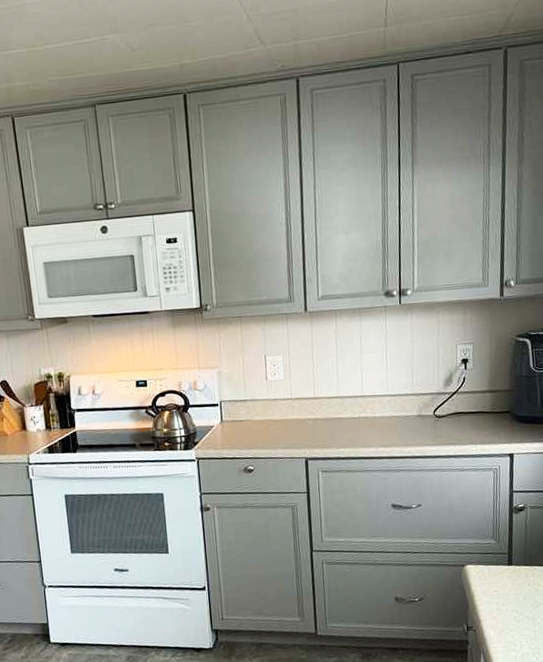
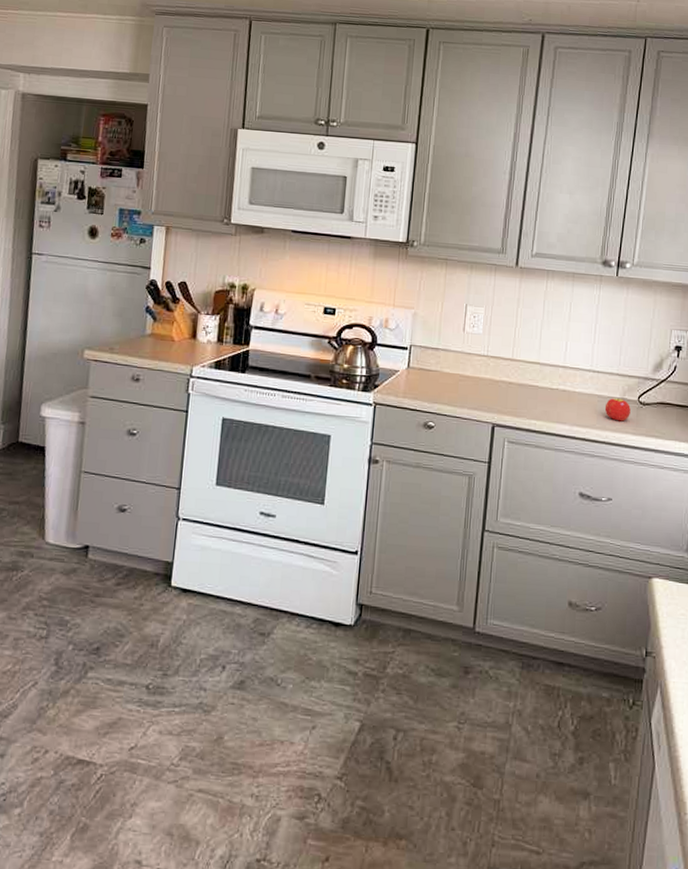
fruit: none [404,415,428,436] -> present [604,397,631,422]

